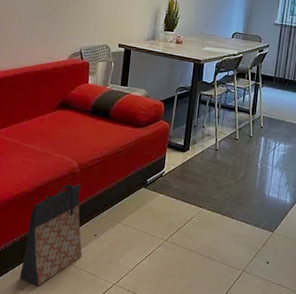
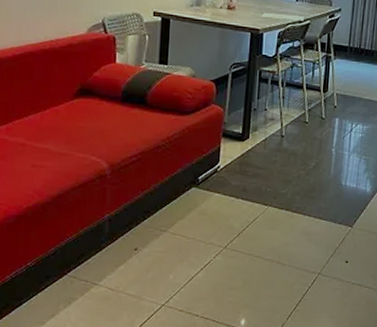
bag: present [19,184,83,287] -> none [37,189,120,318]

